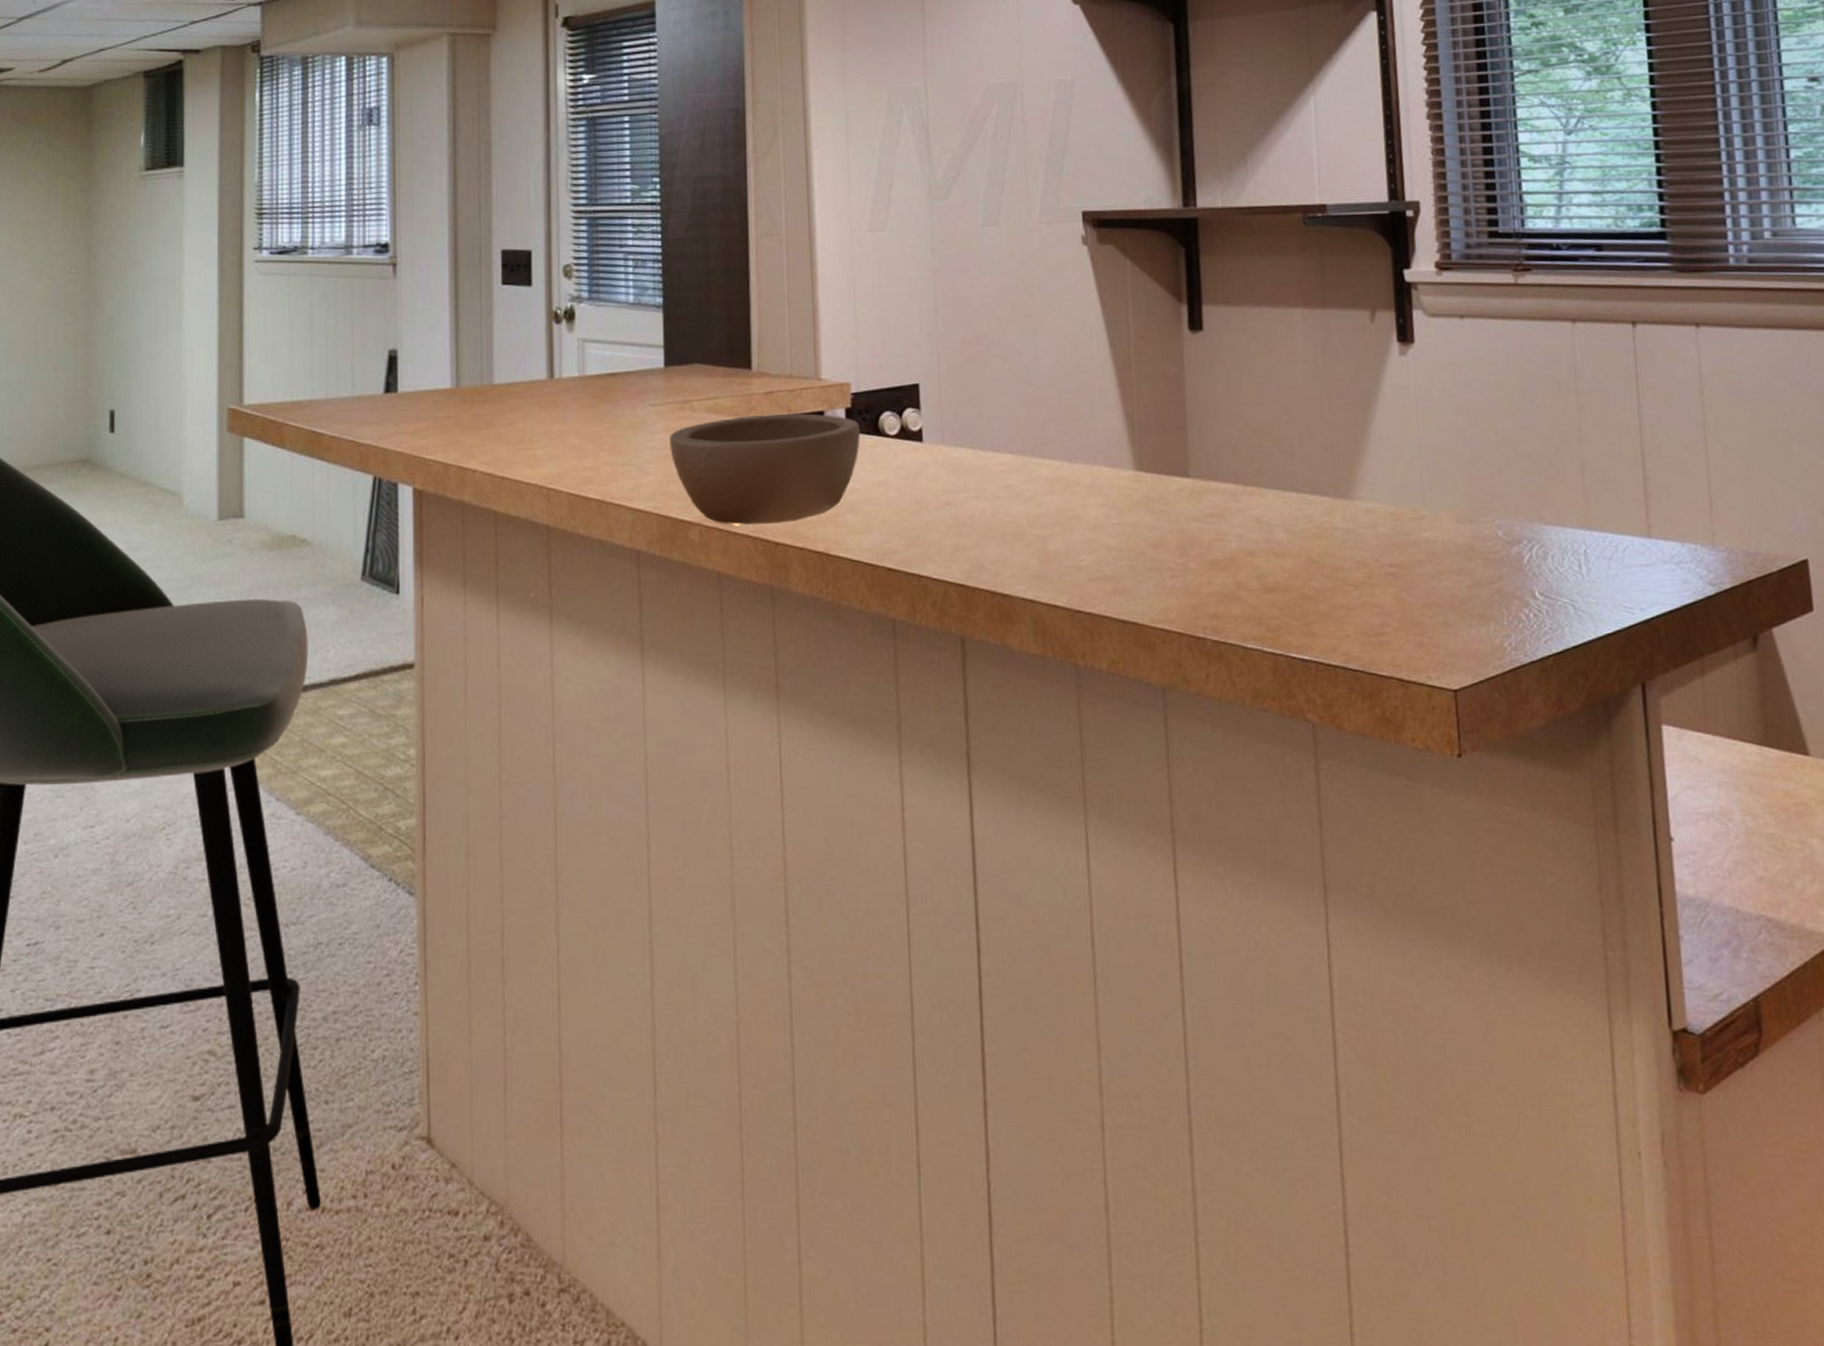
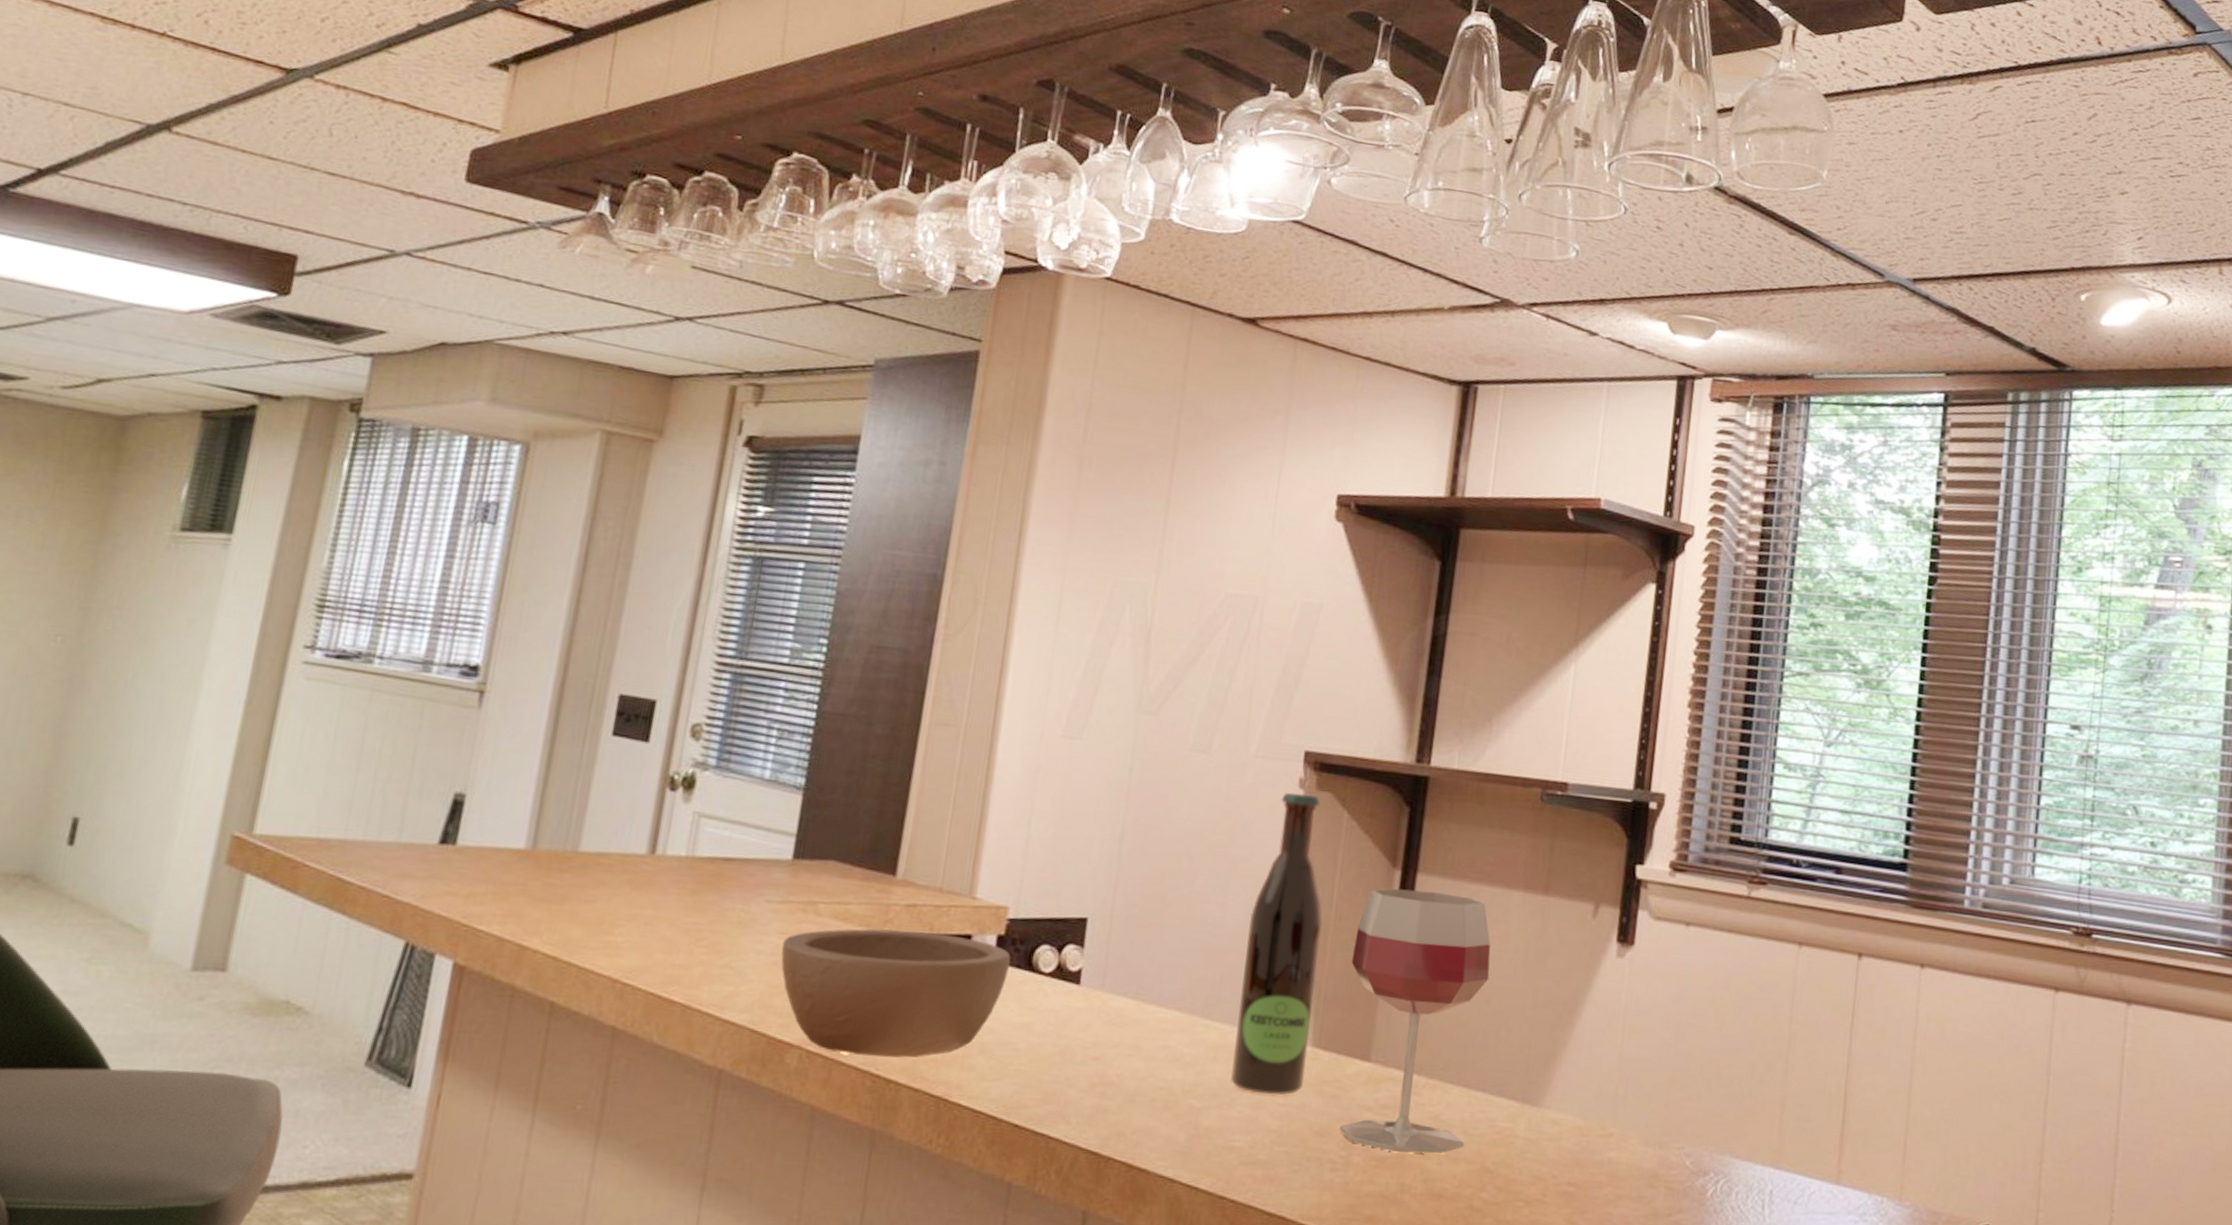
bottle: none [1059,249,1134,518] -> present [1230,792,1323,1095]
wineglass: none [1156,319,1288,554] -> present [1339,888,1491,1155]

